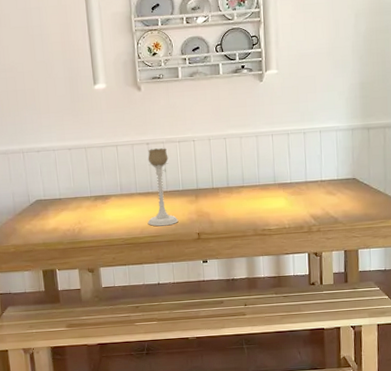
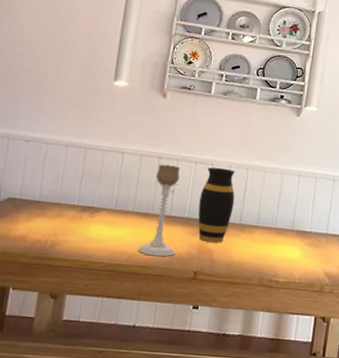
vase: none [189,141,220,207] -> present [198,167,235,243]

